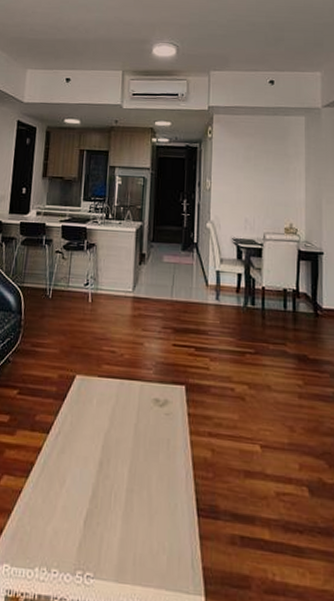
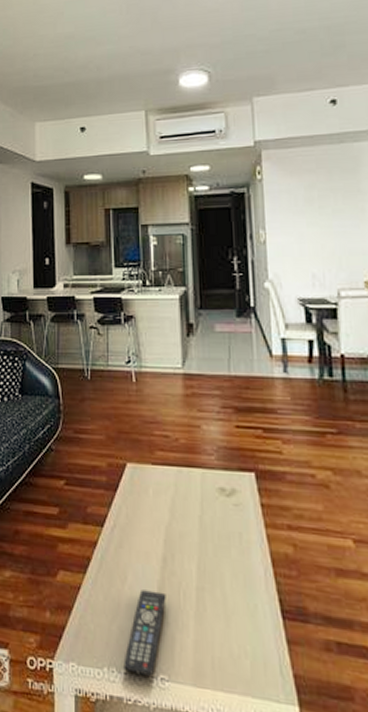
remote control: none [54,492,99,574] -> present [123,590,166,676]

